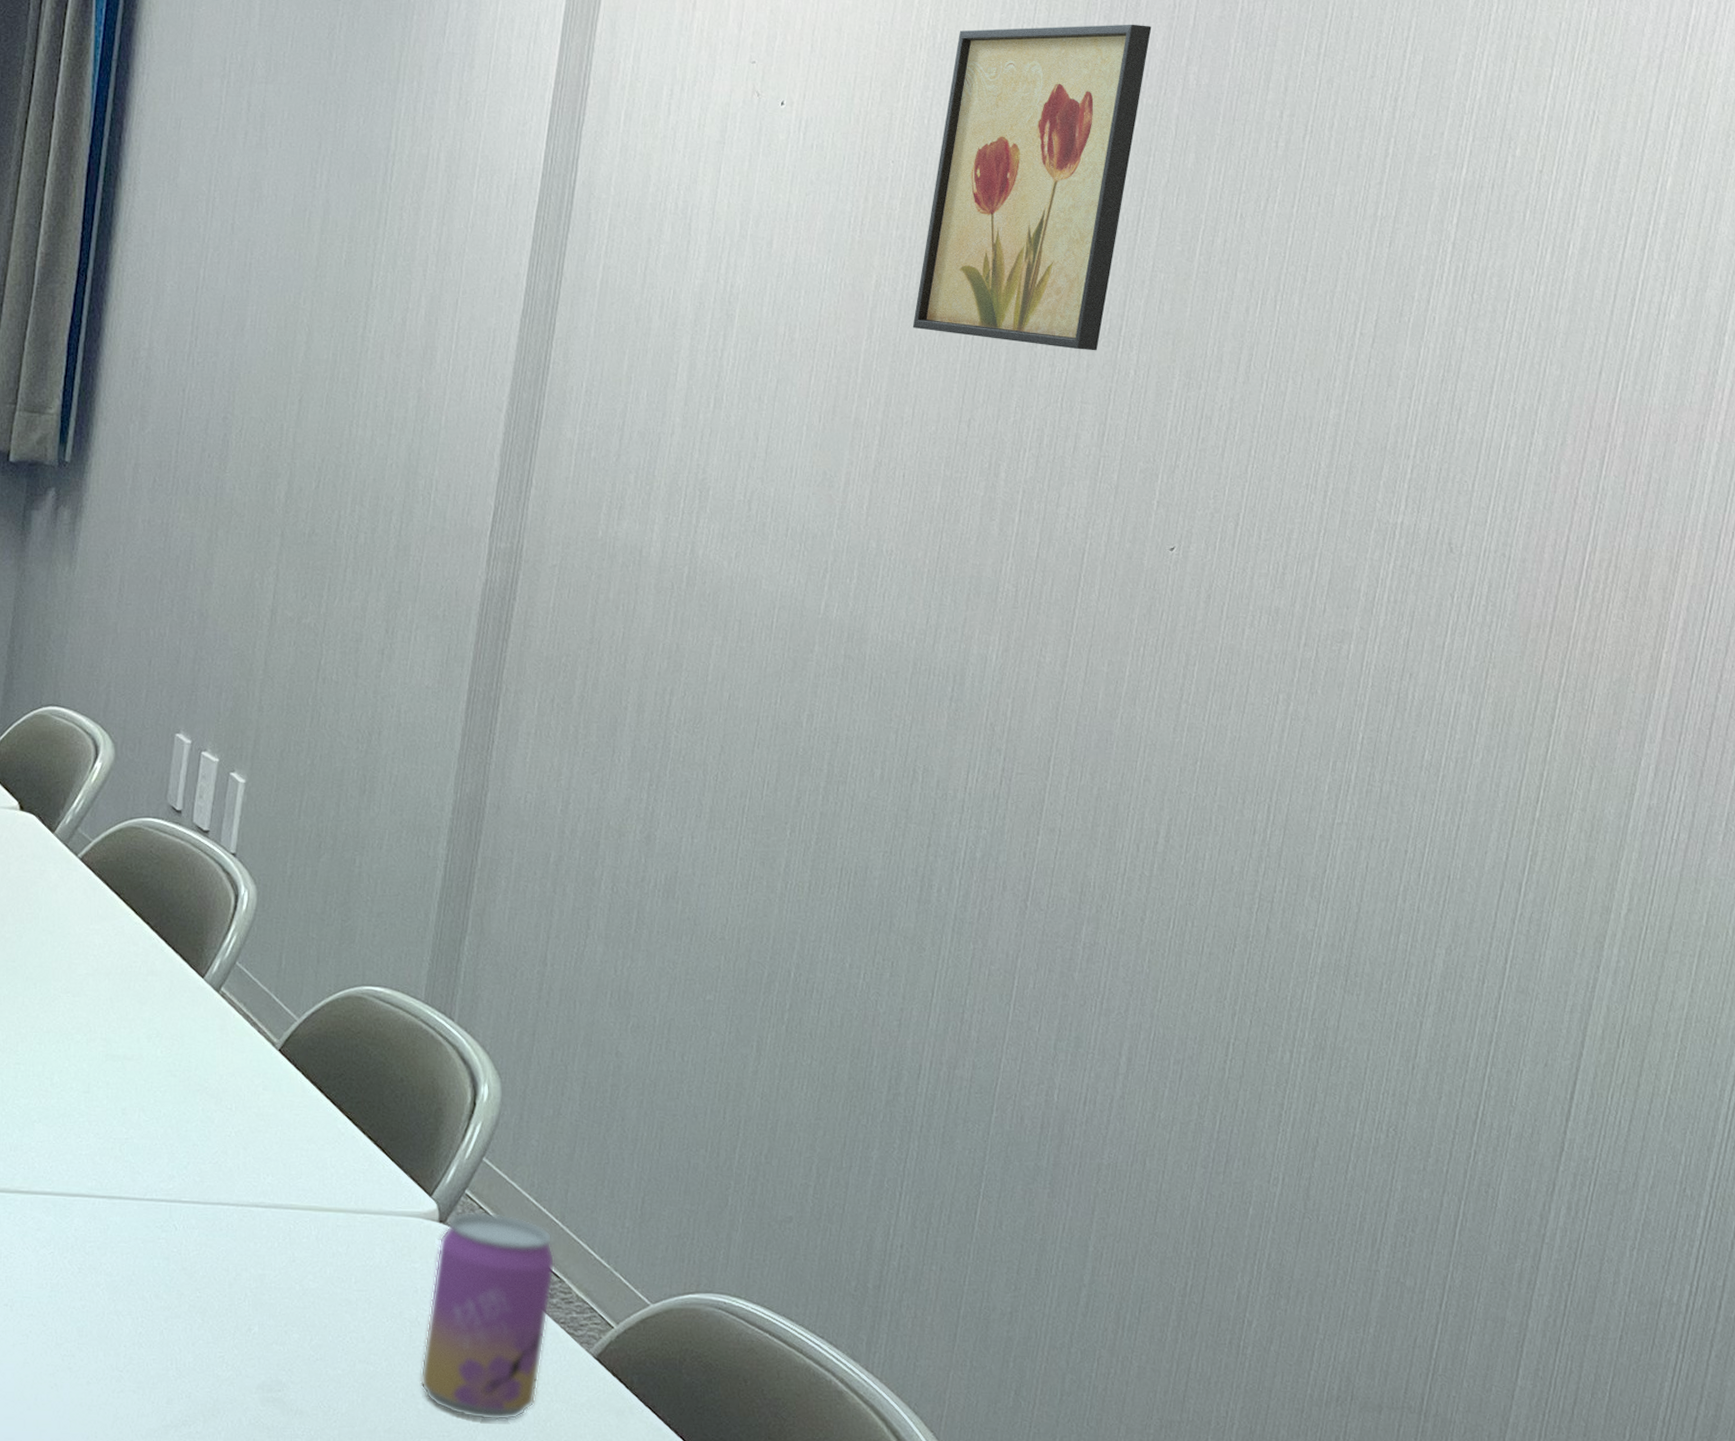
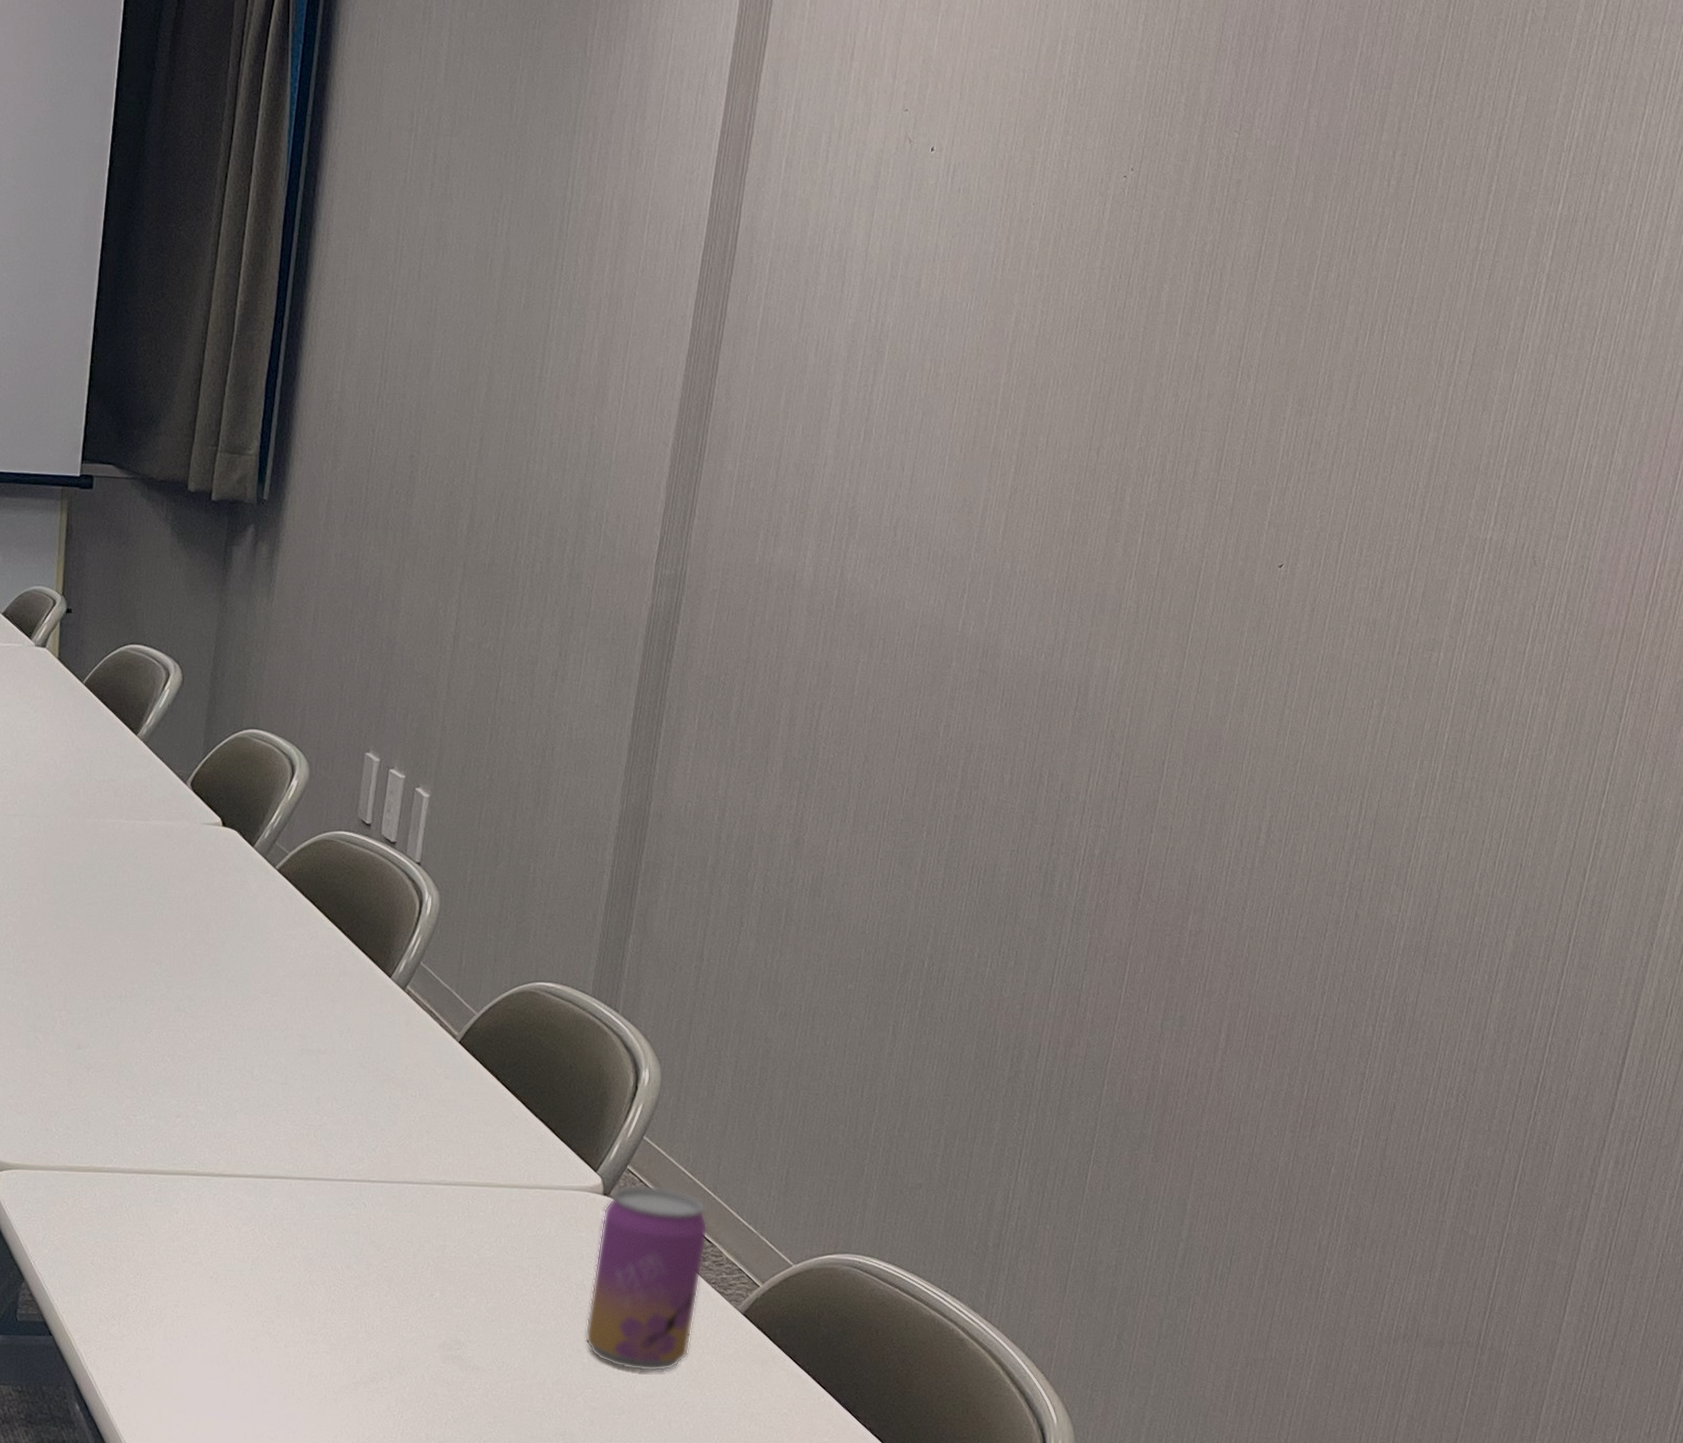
wall art: present [912,24,1152,351] -> none [1048,69,1277,381]

